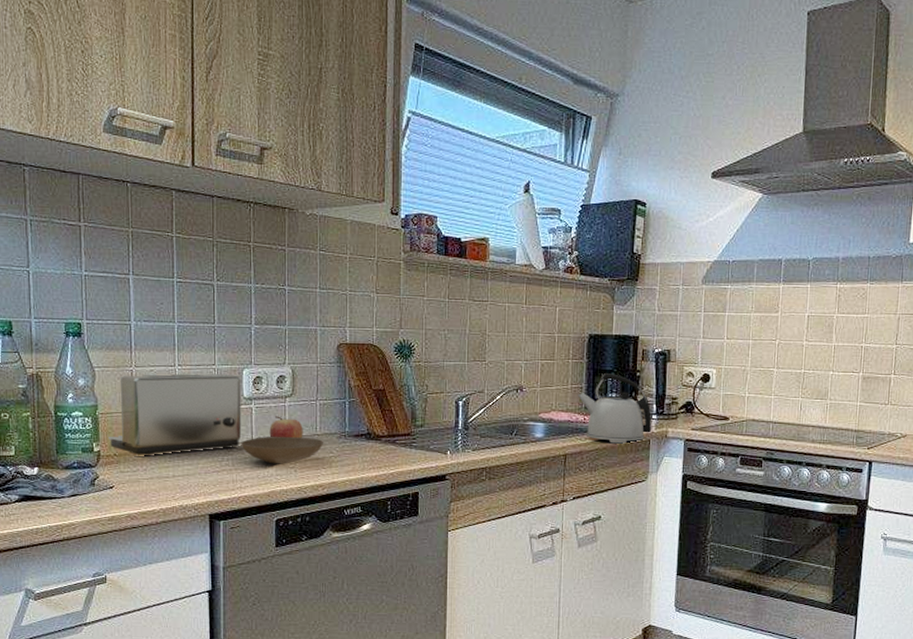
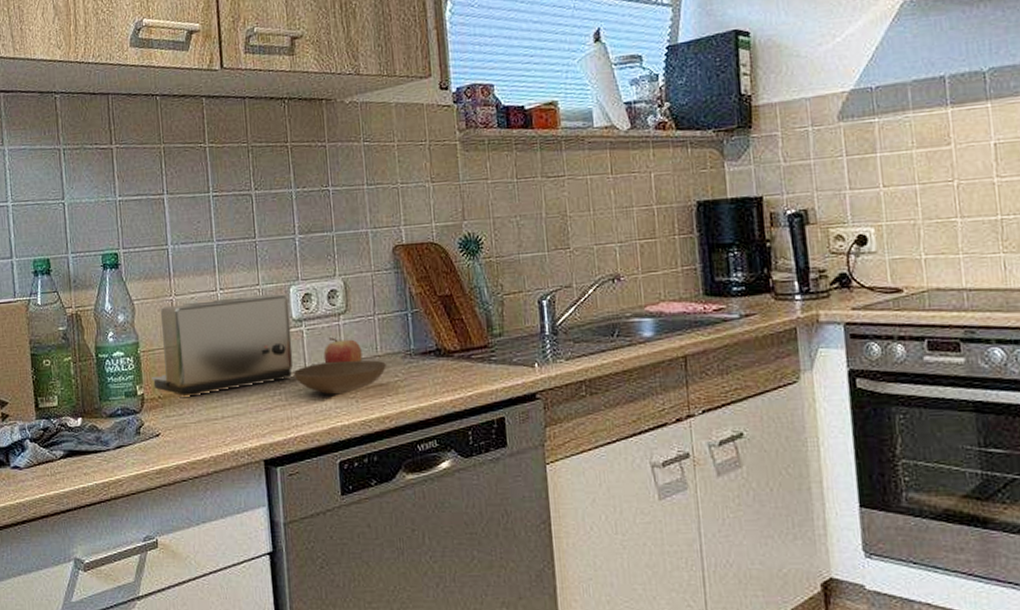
kettle: present [577,372,652,444] -> none [691,246,797,337]

